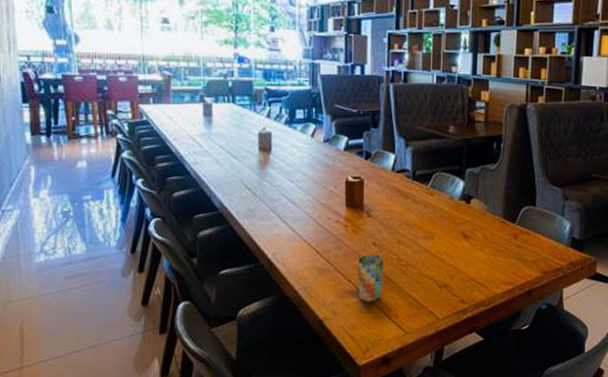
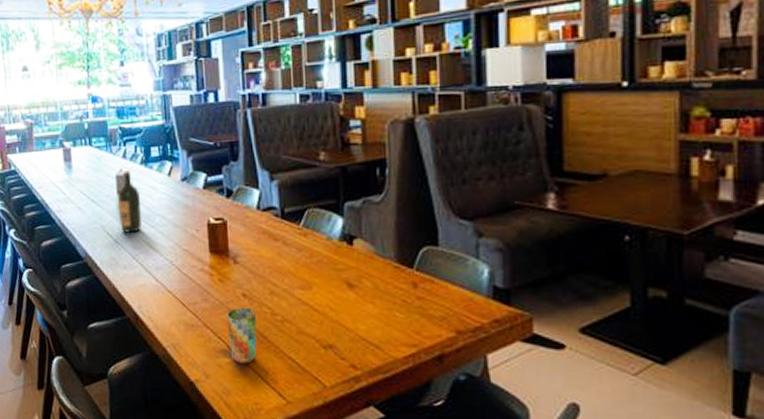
wine bottle: none [258,129,283,188] -> present [118,170,142,234]

